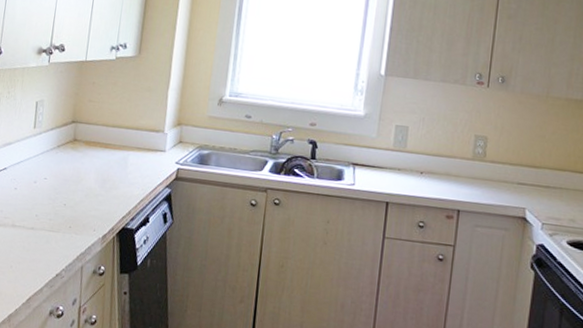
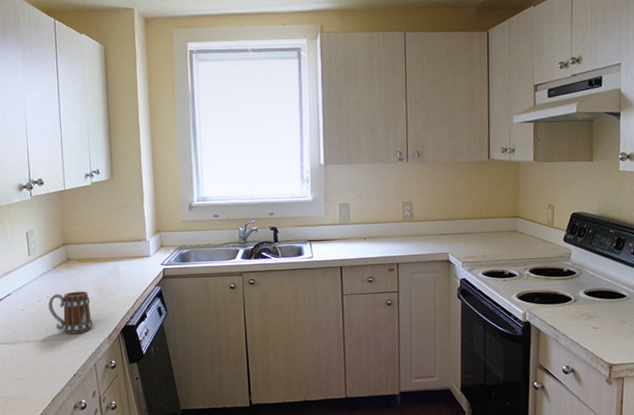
mug: none [43,177,90,227] -> present [48,291,93,334]

